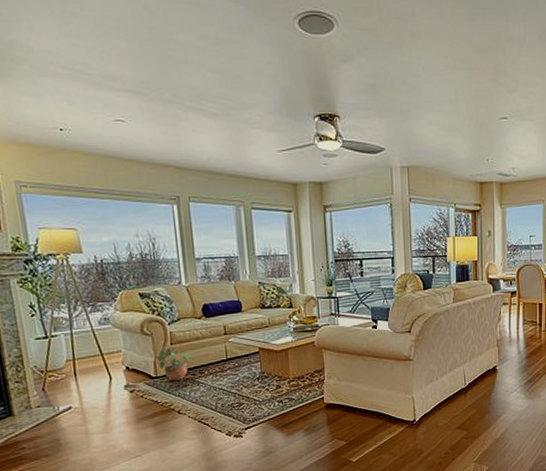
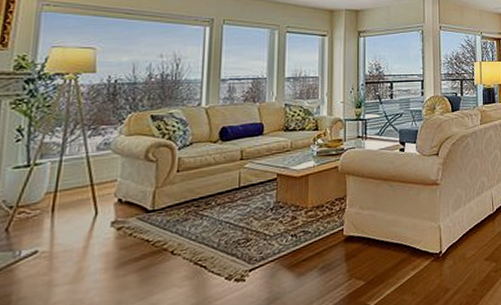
potted plant: present [155,345,192,381] -> none [156,172,199,214]

